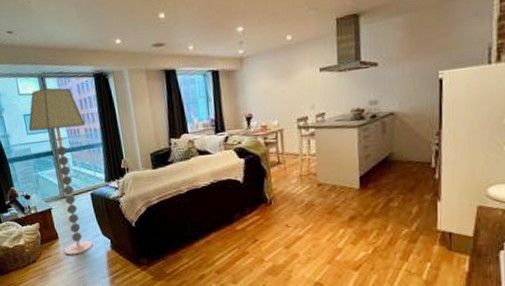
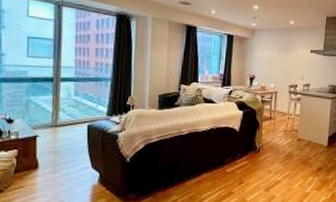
floor lamp: present [28,87,93,255] -> none [30,15,97,187]

